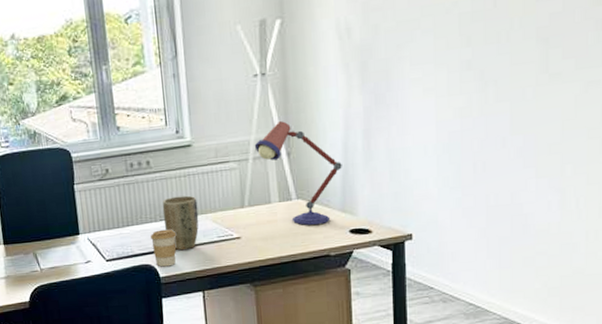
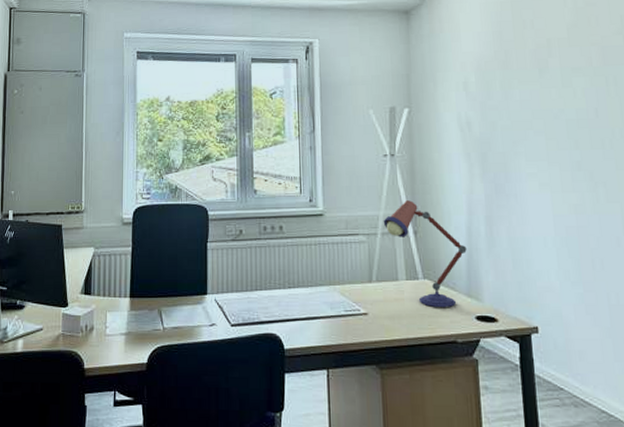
coffee cup: present [151,229,177,267] -> none [278,297,304,338]
plant pot: present [162,195,199,251] -> none [291,264,327,322]

